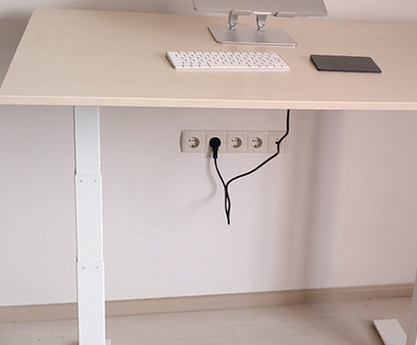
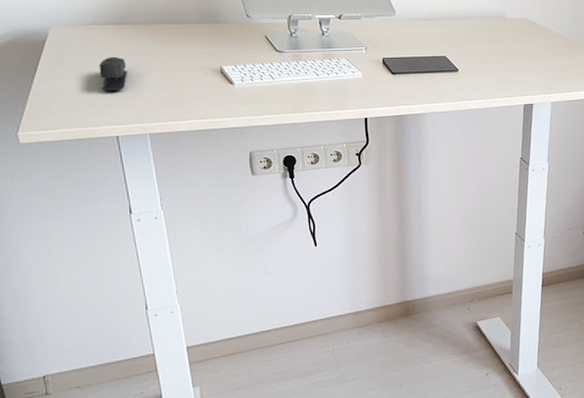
stapler: none [66,36,89,67] -> present [99,56,127,92]

